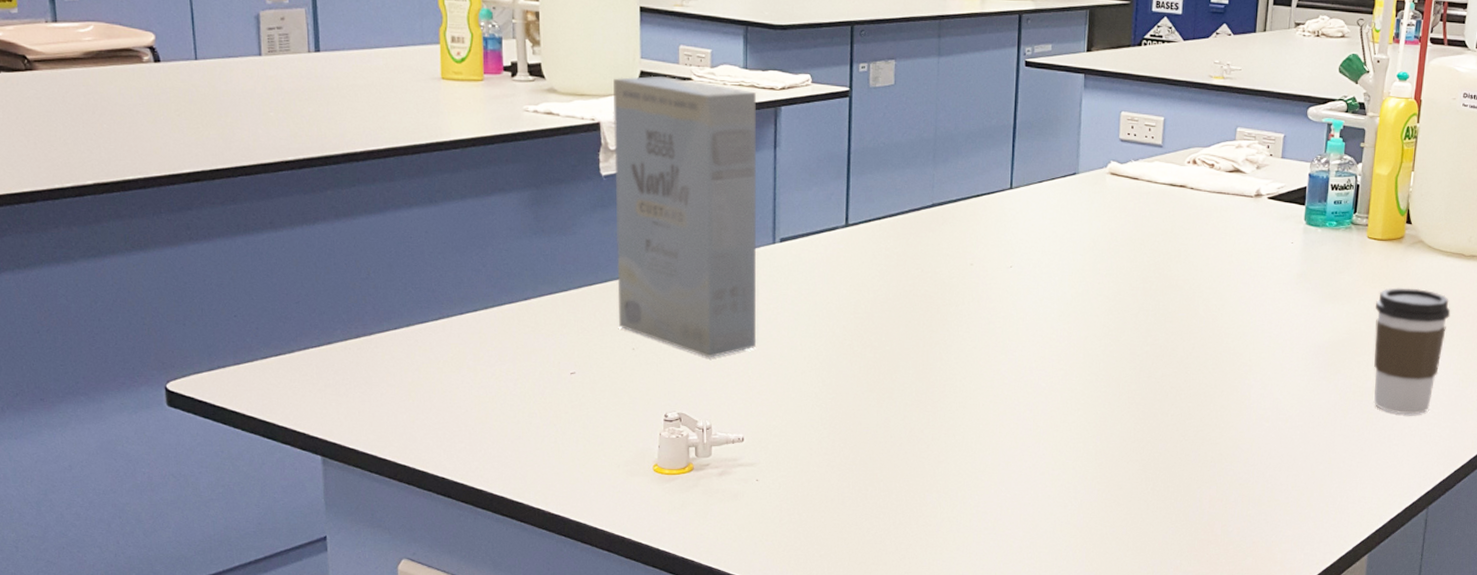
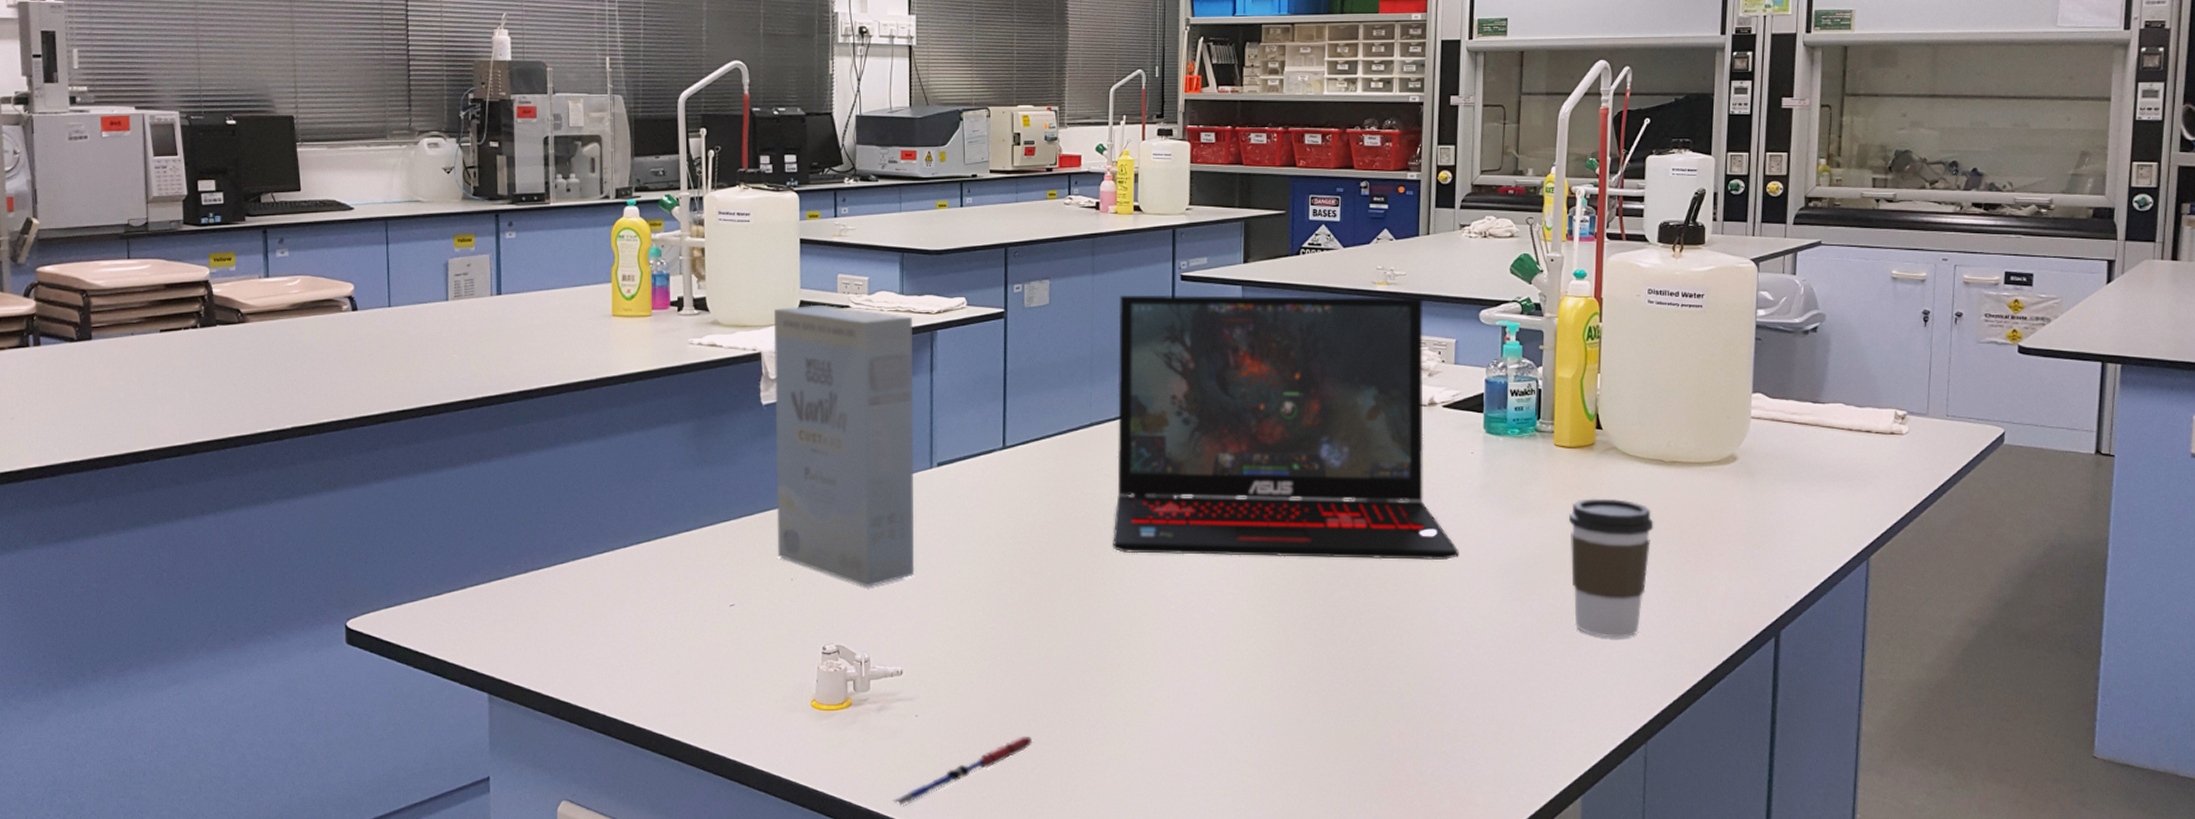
pen: none [734,499,871,564] -> present [893,736,1034,807]
laptop: none [950,78,1274,342] -> present [1112,295,1459,561]

